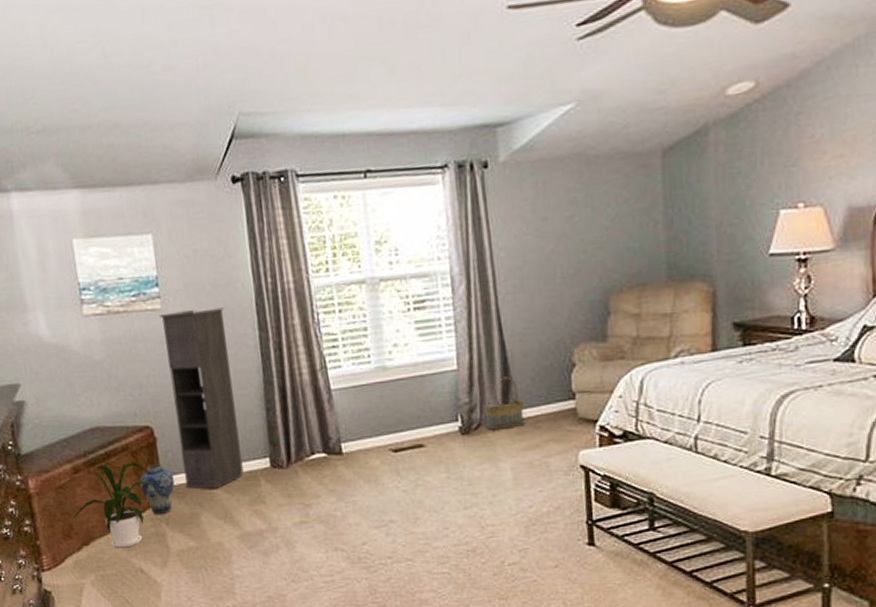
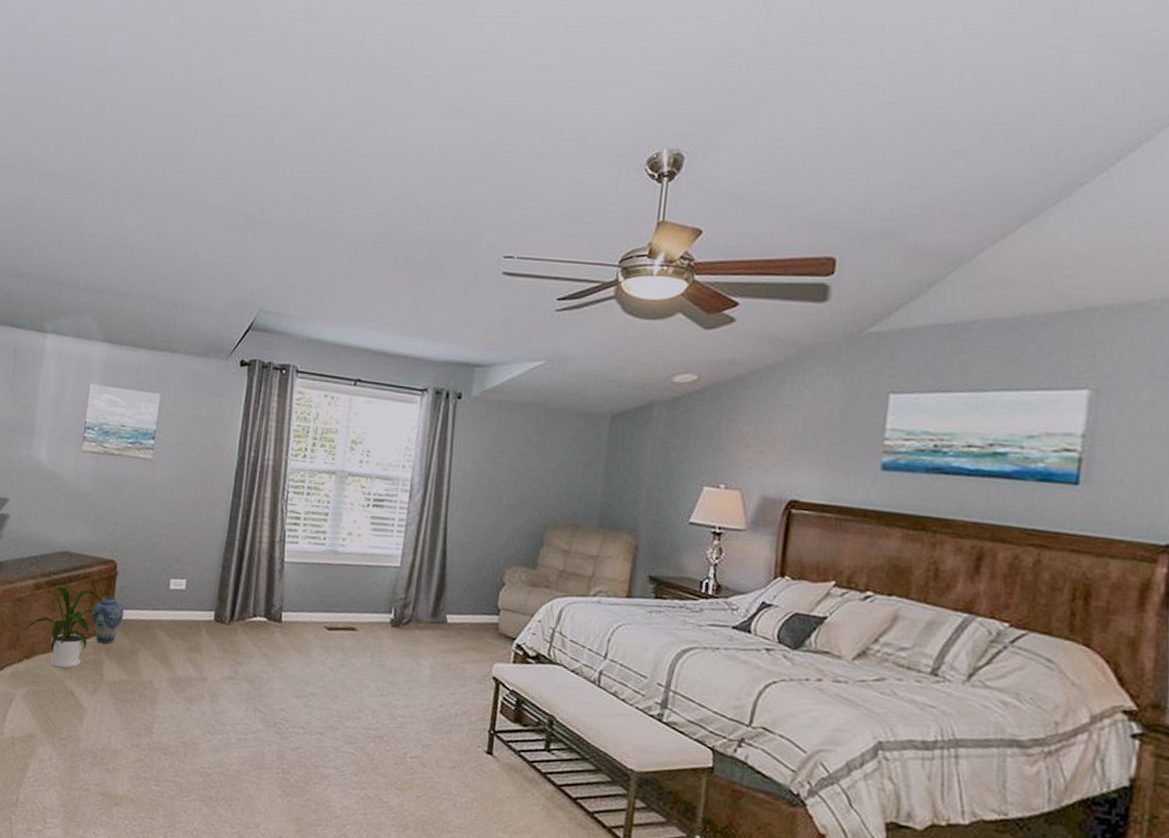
storage cabinet: present [159,307,244,489] -> none [132,464,207,631]
basket: present [482,376,524,430] -> none [415,580,453,630]

